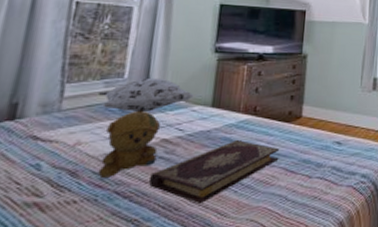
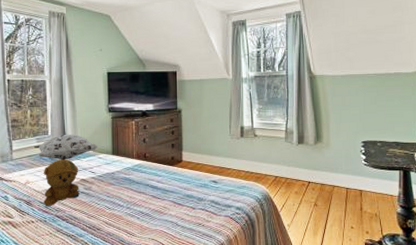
book: present [148,139,280,203] -> none [76,179,168,226]

